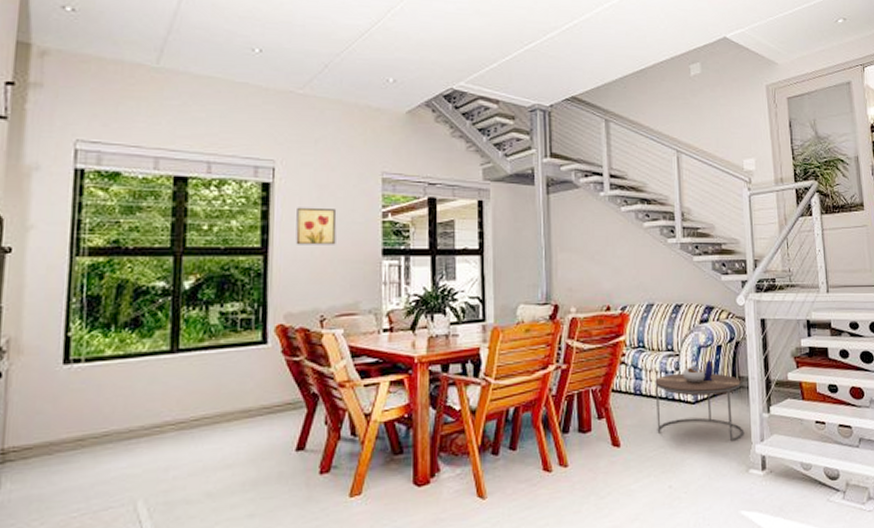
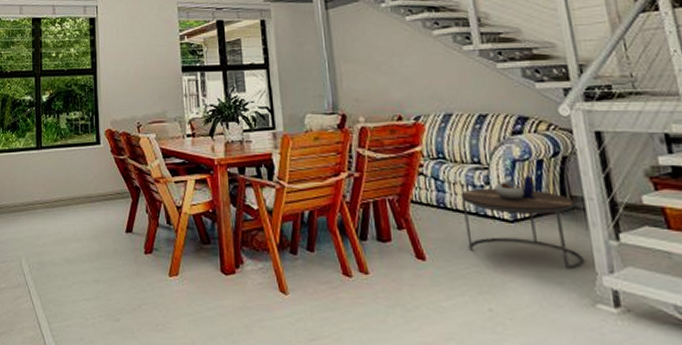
wall art: present [296,207,337,245] -> none [115,35,145,66]

